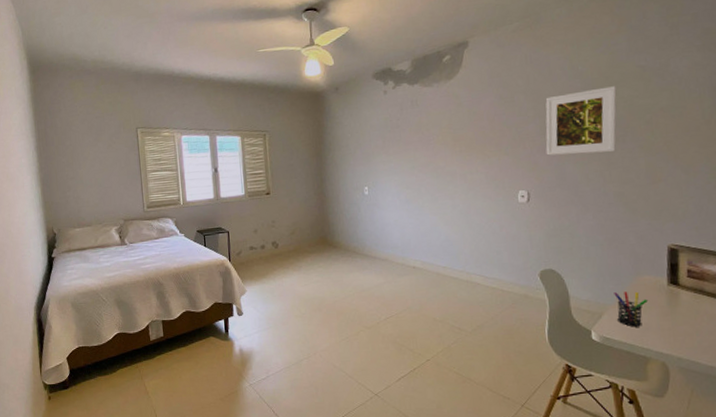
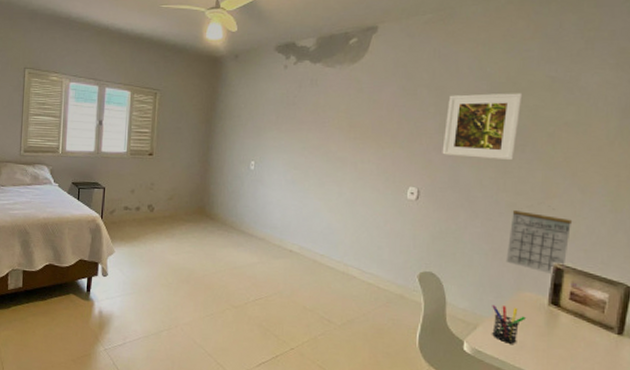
calendar: none [621,198,681,256] -> present [505,210,573,275]

